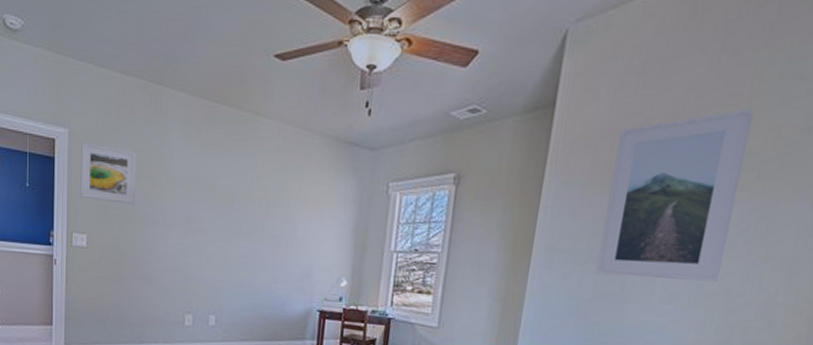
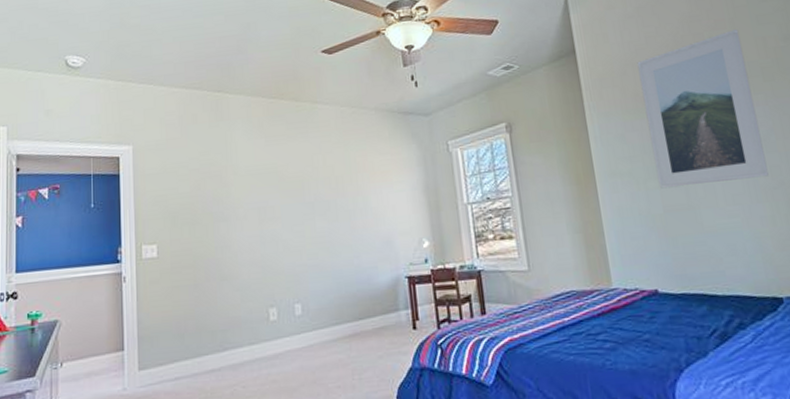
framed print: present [80,143,136,205] -> none [146,154,204,209]

